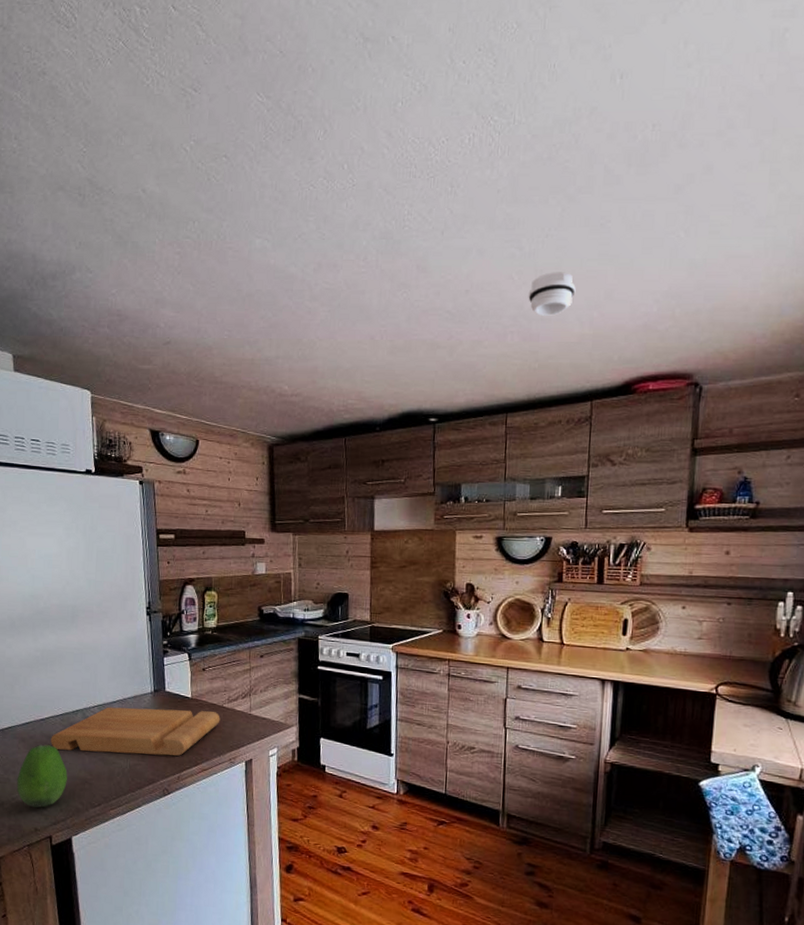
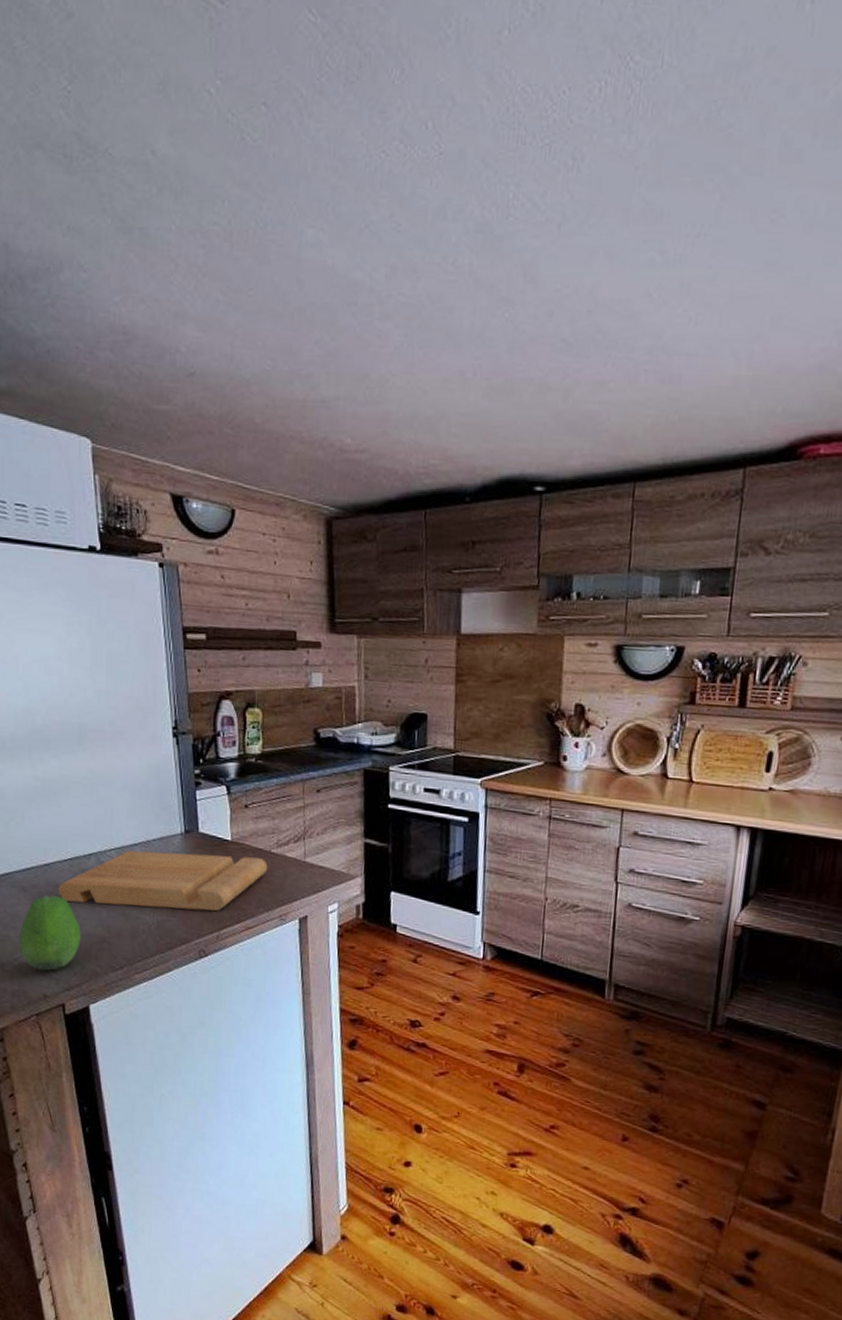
smoke detector: present [528,272,576,316] -> none [669,287,733,349]

